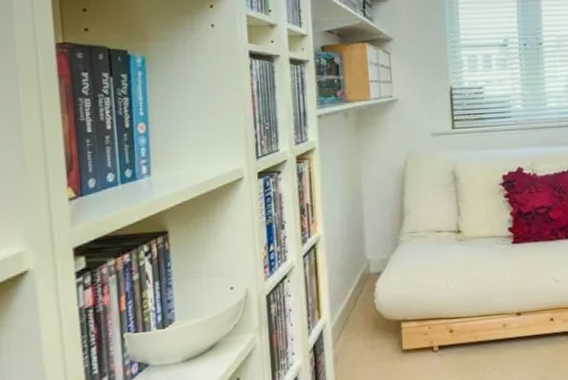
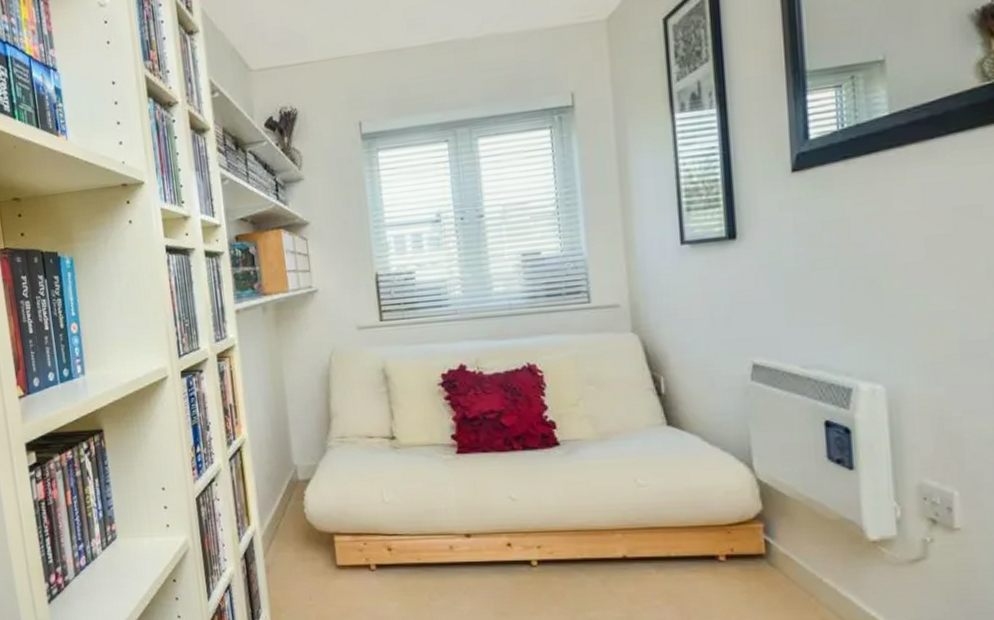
bowl: present [123,286,248,367] -> none [71,488,179,562]

